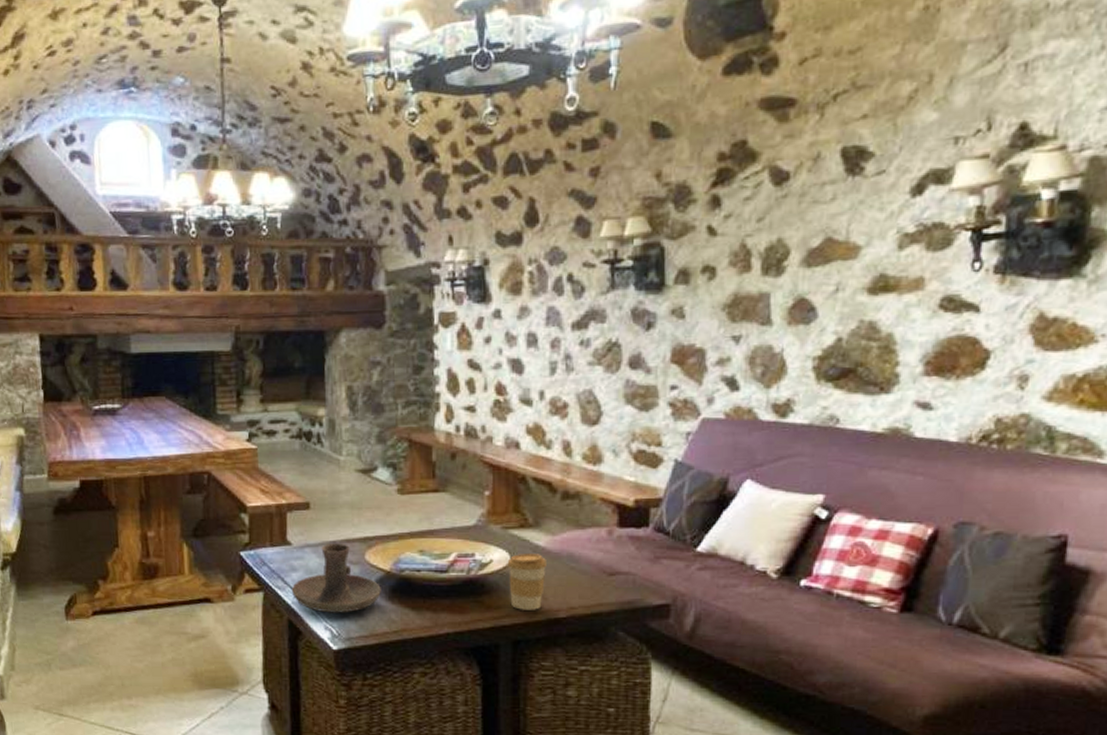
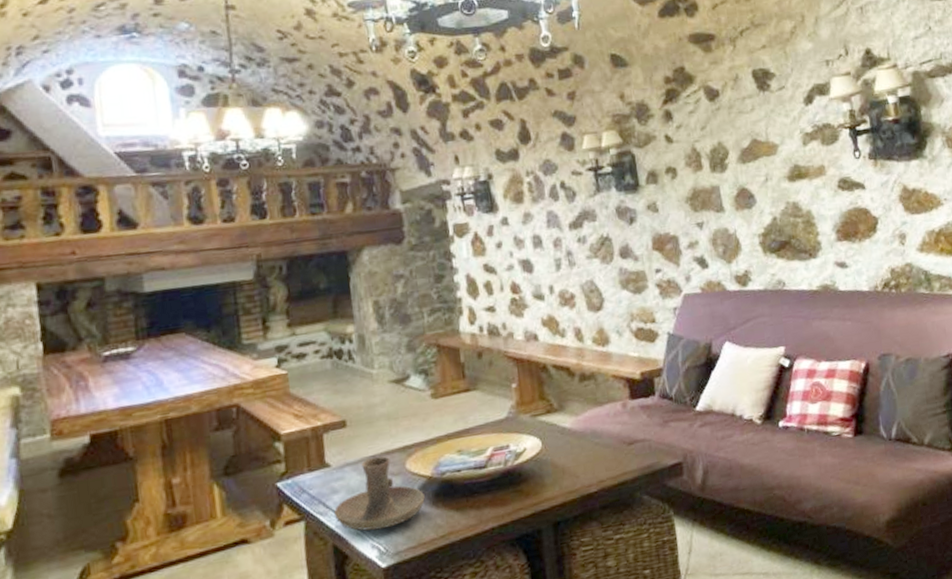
coffee cup: present [507,554,546,610] -> none [539,435,575,492]

